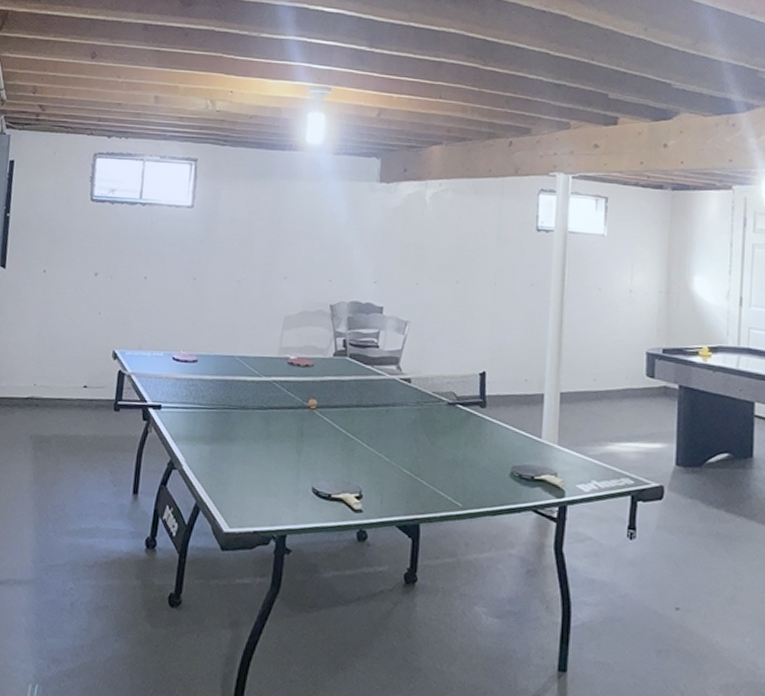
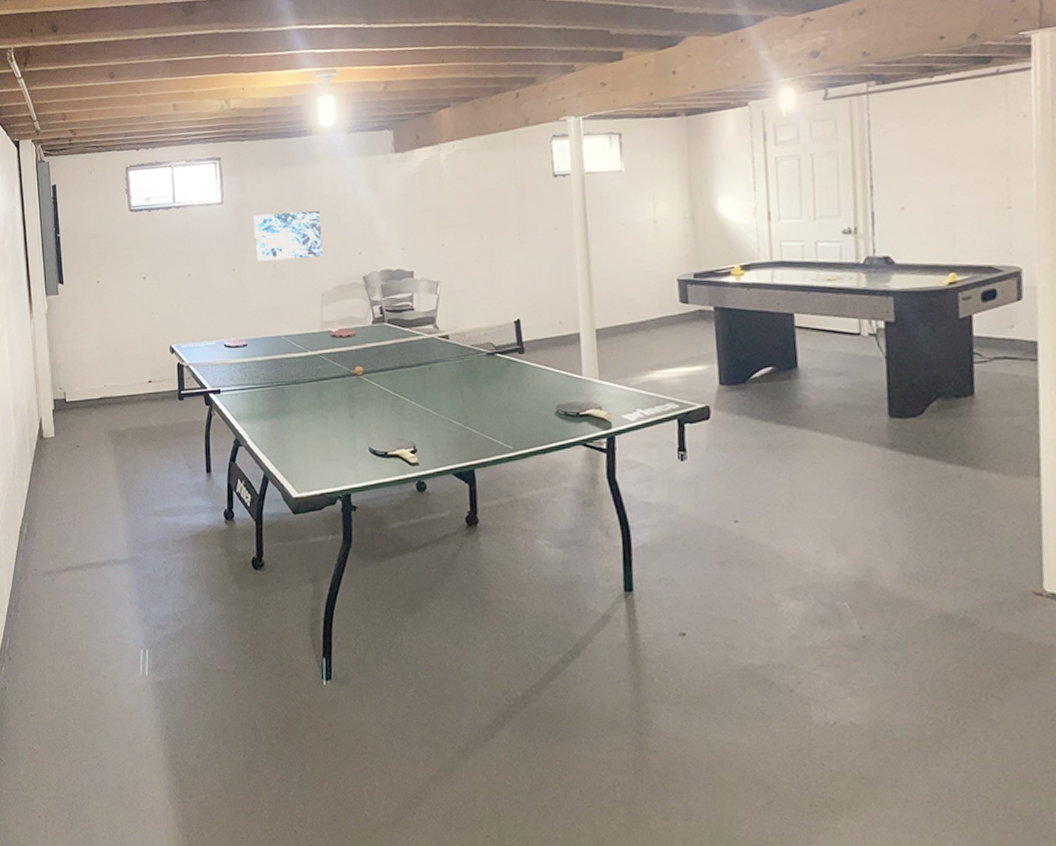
wall art: none [220,224,294,278] -> present [253,211,323,261]

